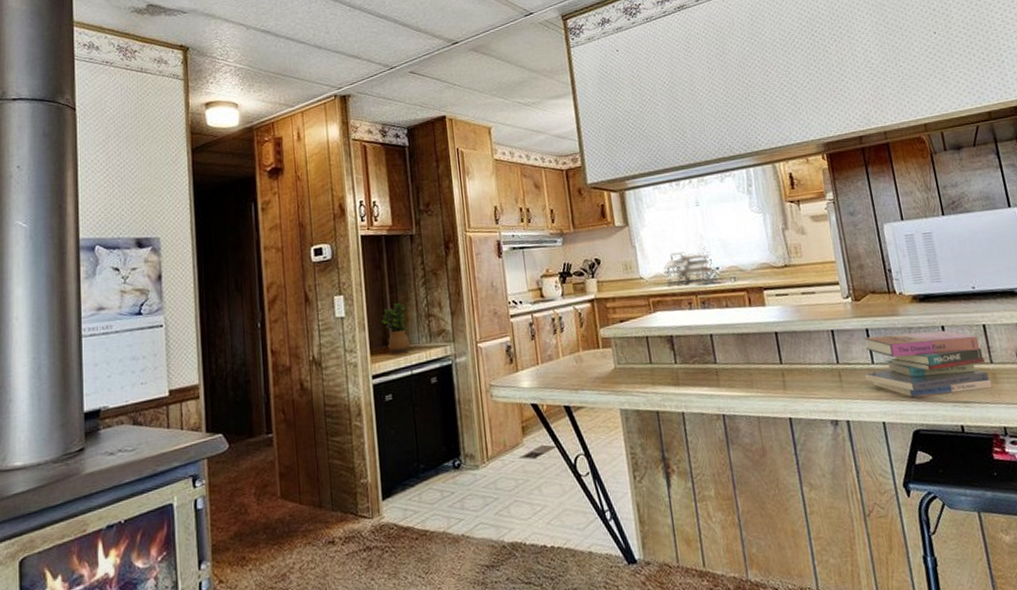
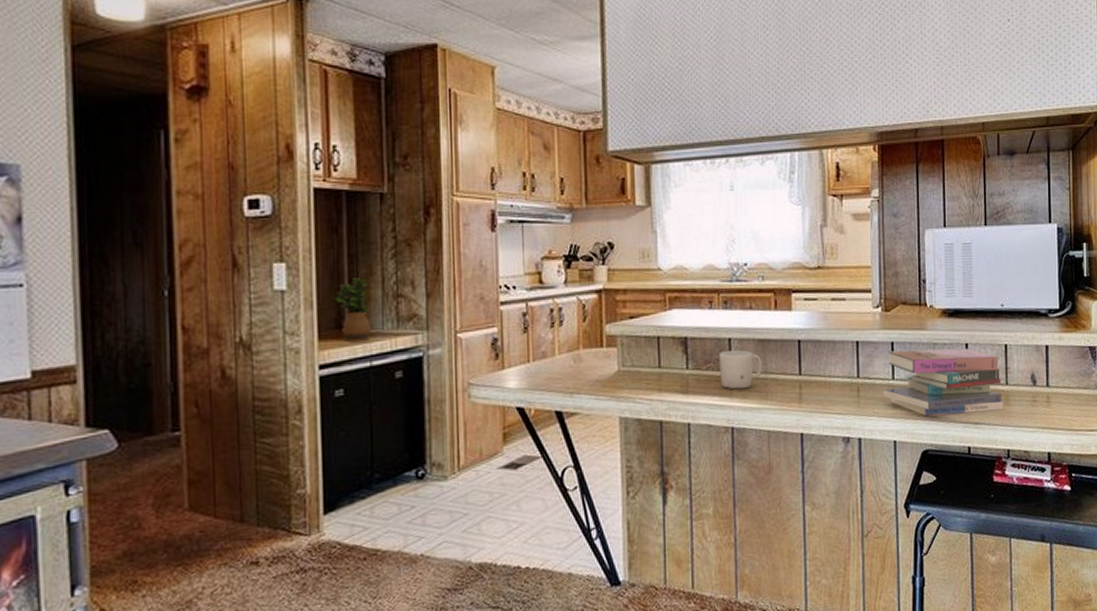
dish rack: present [663,251,724,288] -> none [685,242,751,282]
mug: none [703,344,745,380] -> present [719,350,763,390]

